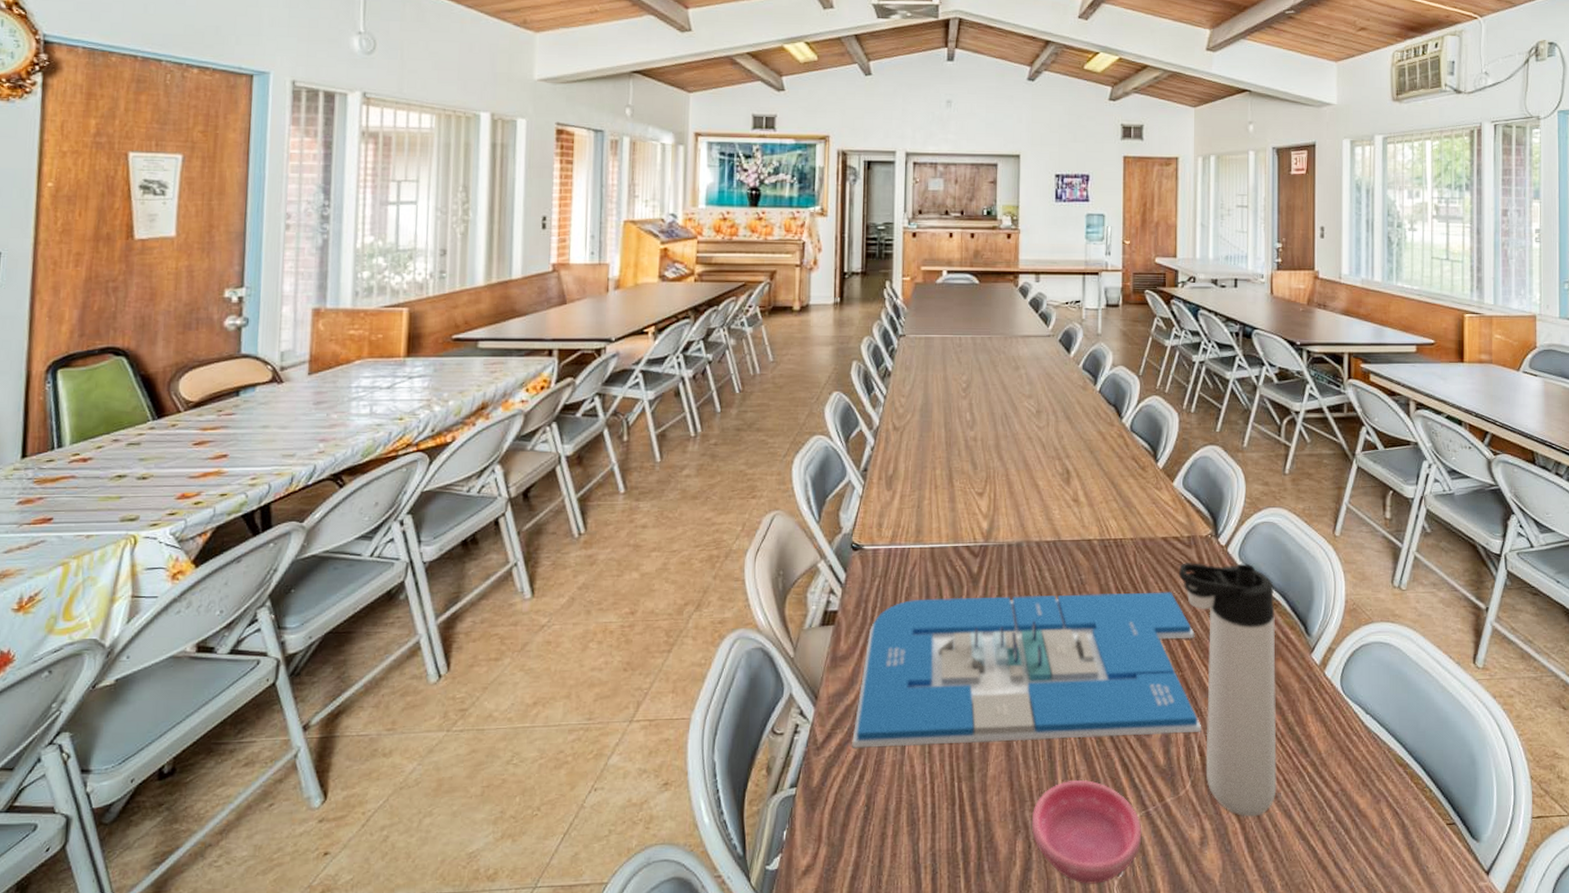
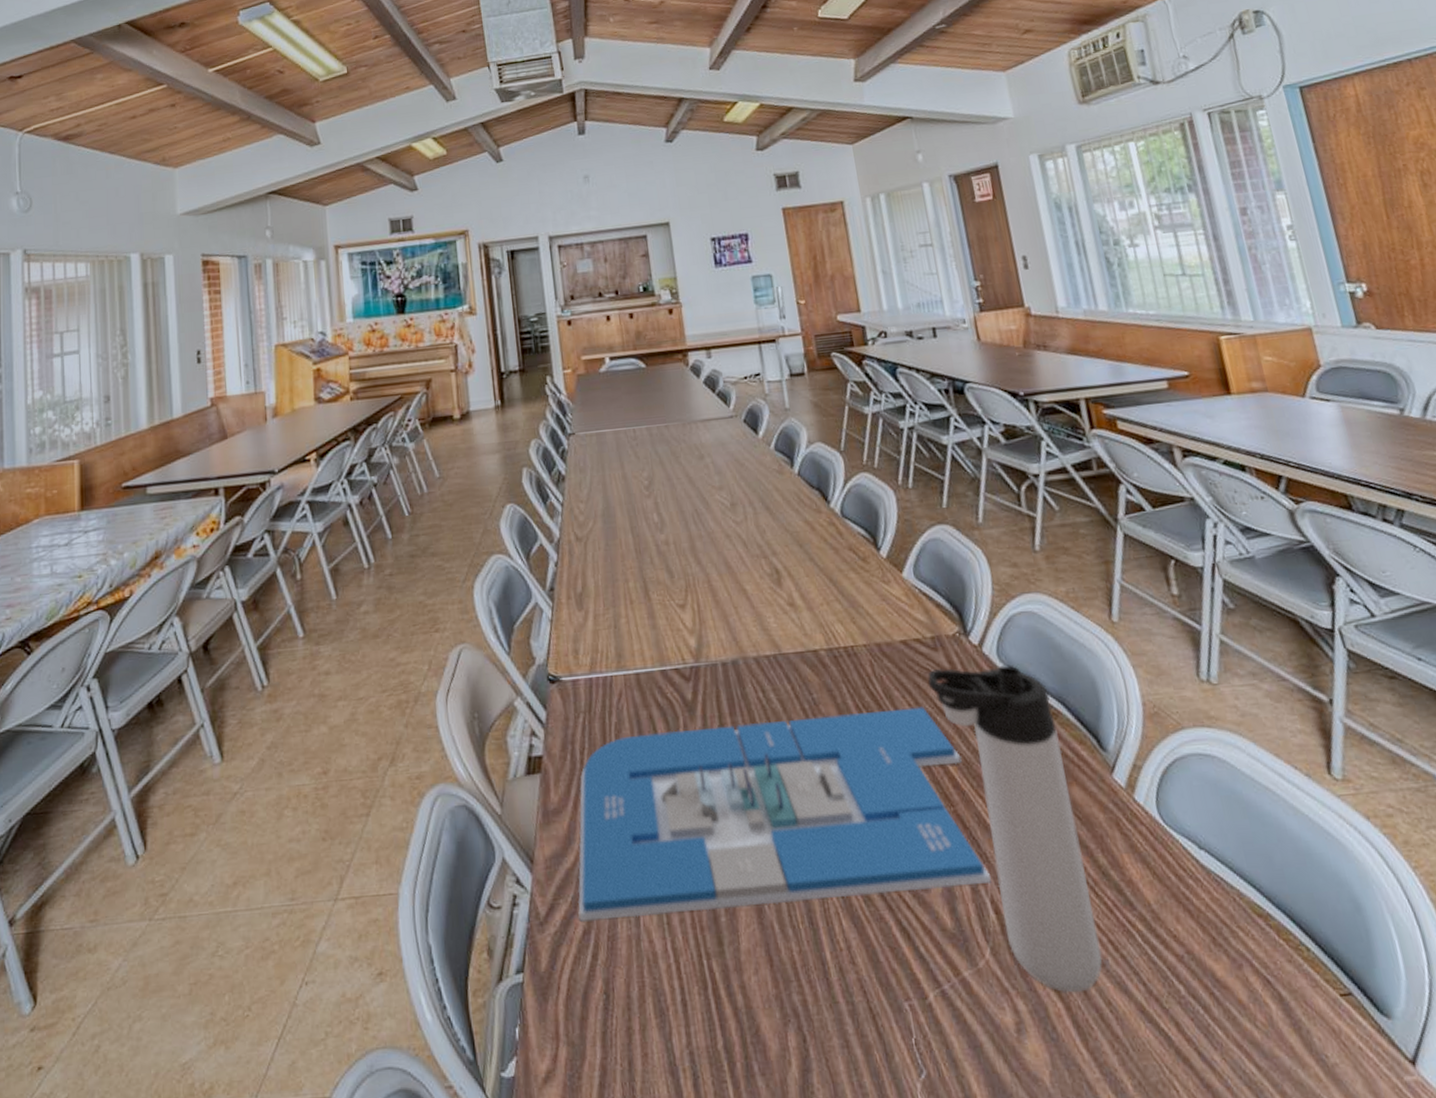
saucer: present [1031,780,1142,884] -> none [801,951,942,1089]

